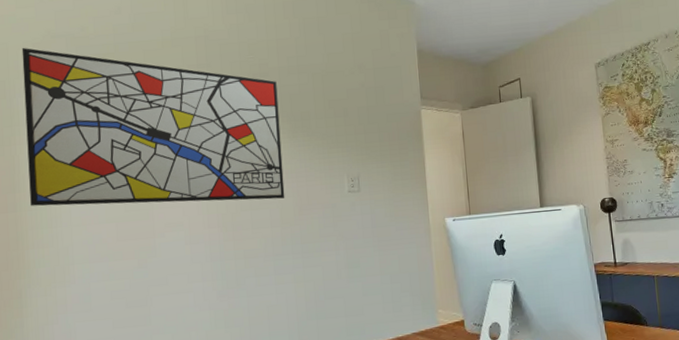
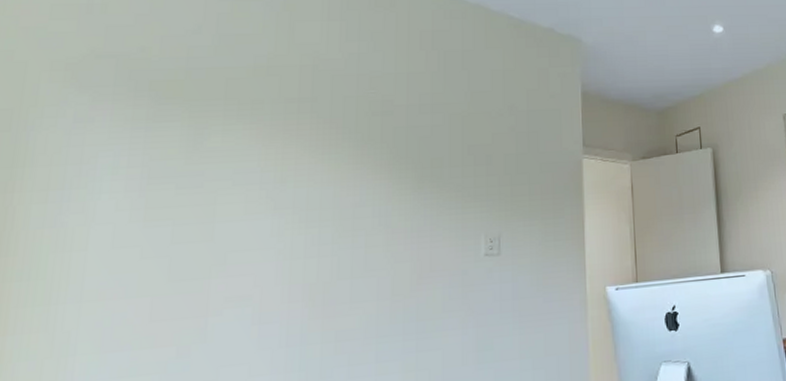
wall art: present [21,47,285,206] -> none [21,67,403,276]

